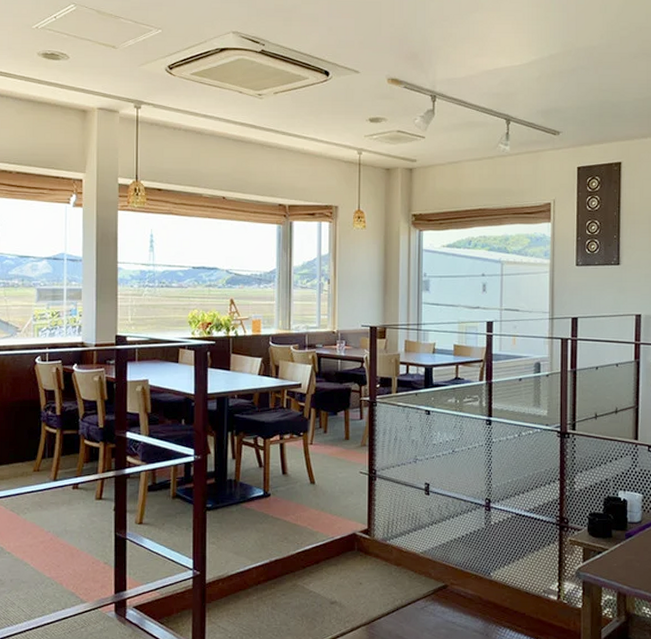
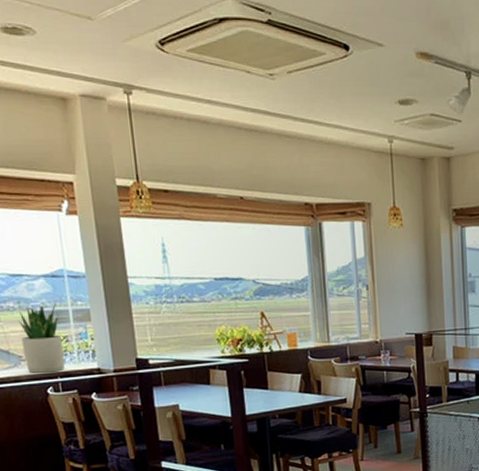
planter: none [20,281,55,343] -> present [18,302,65,373]

